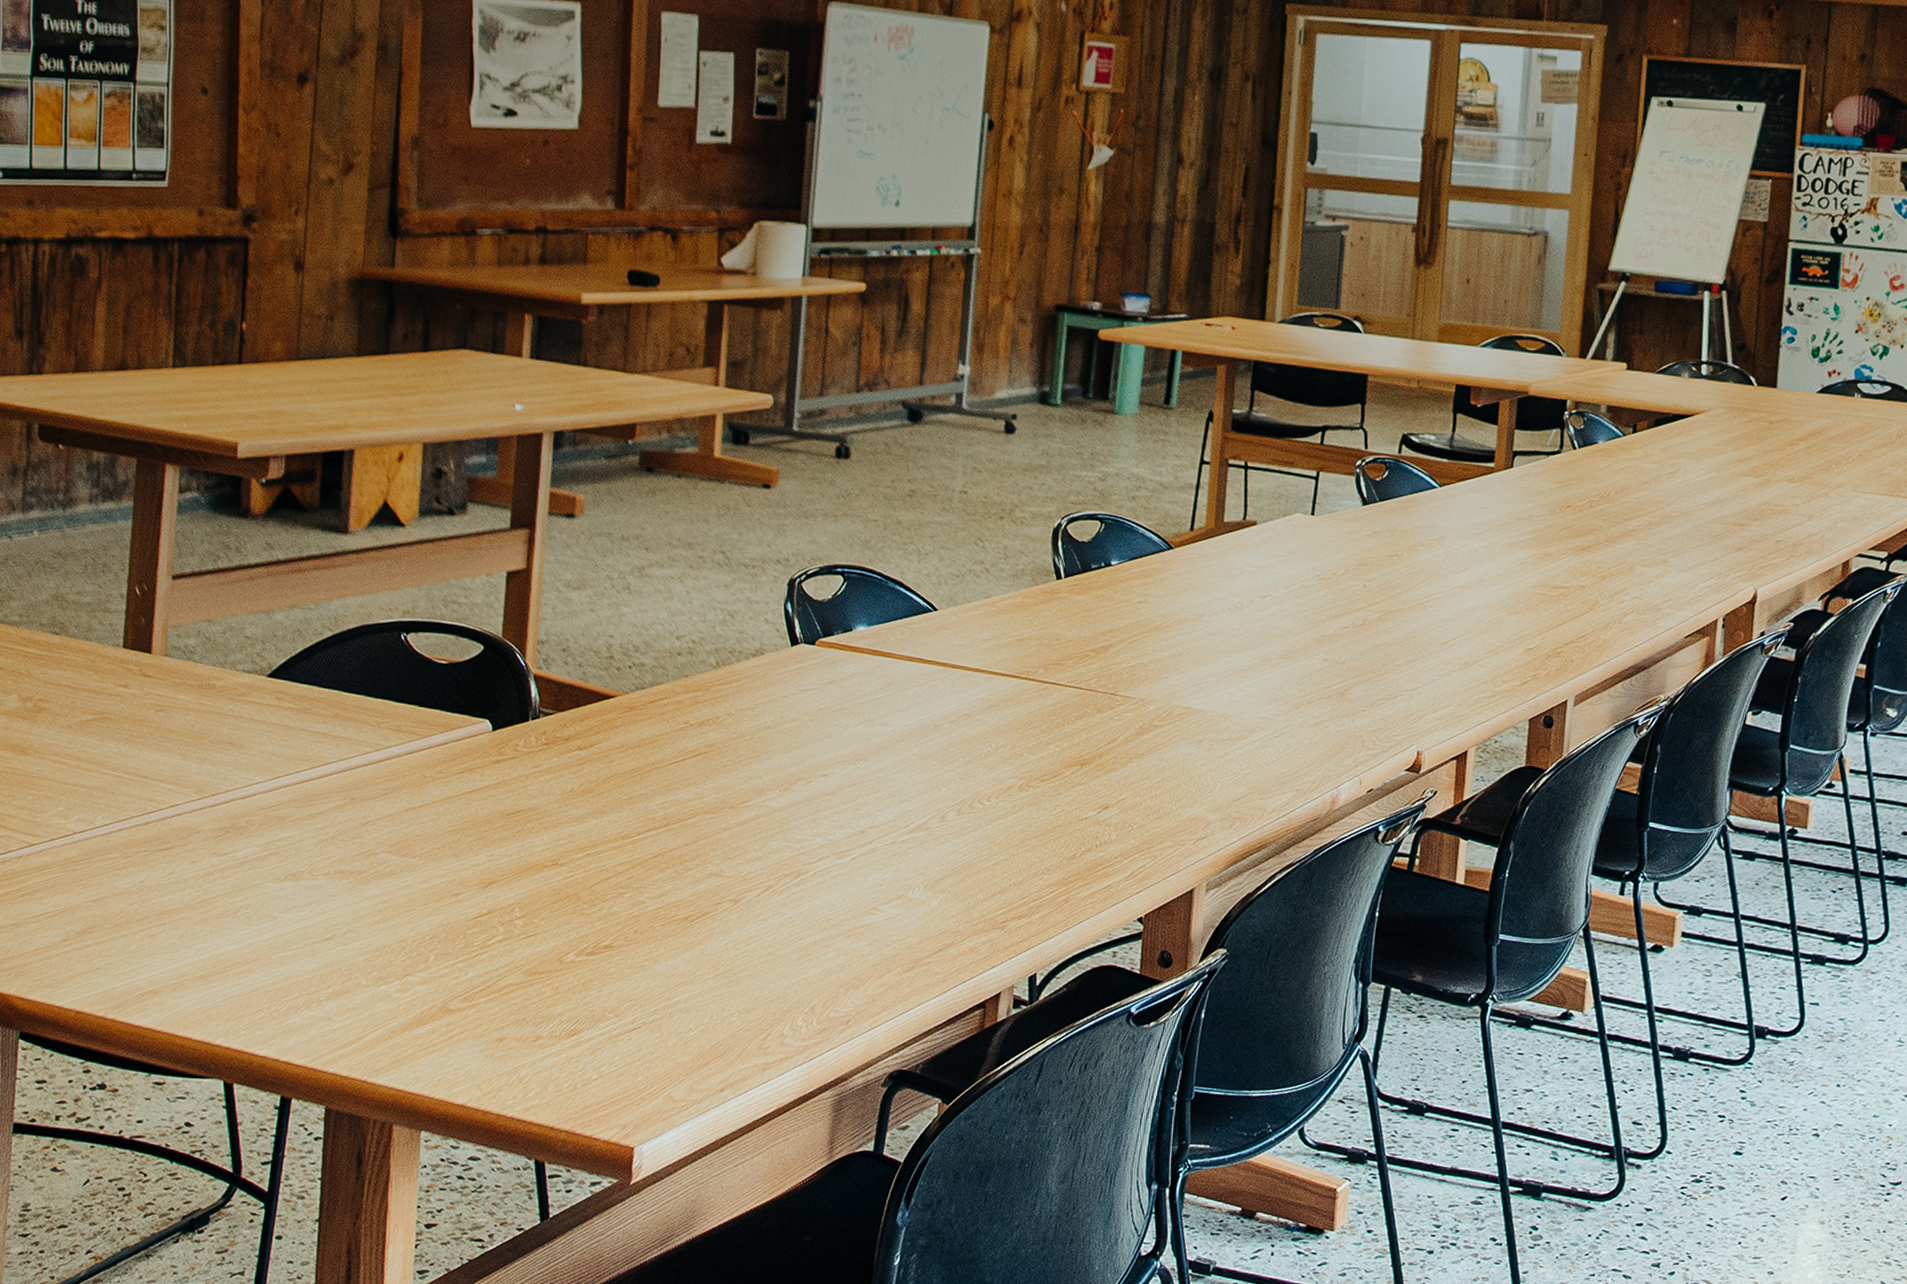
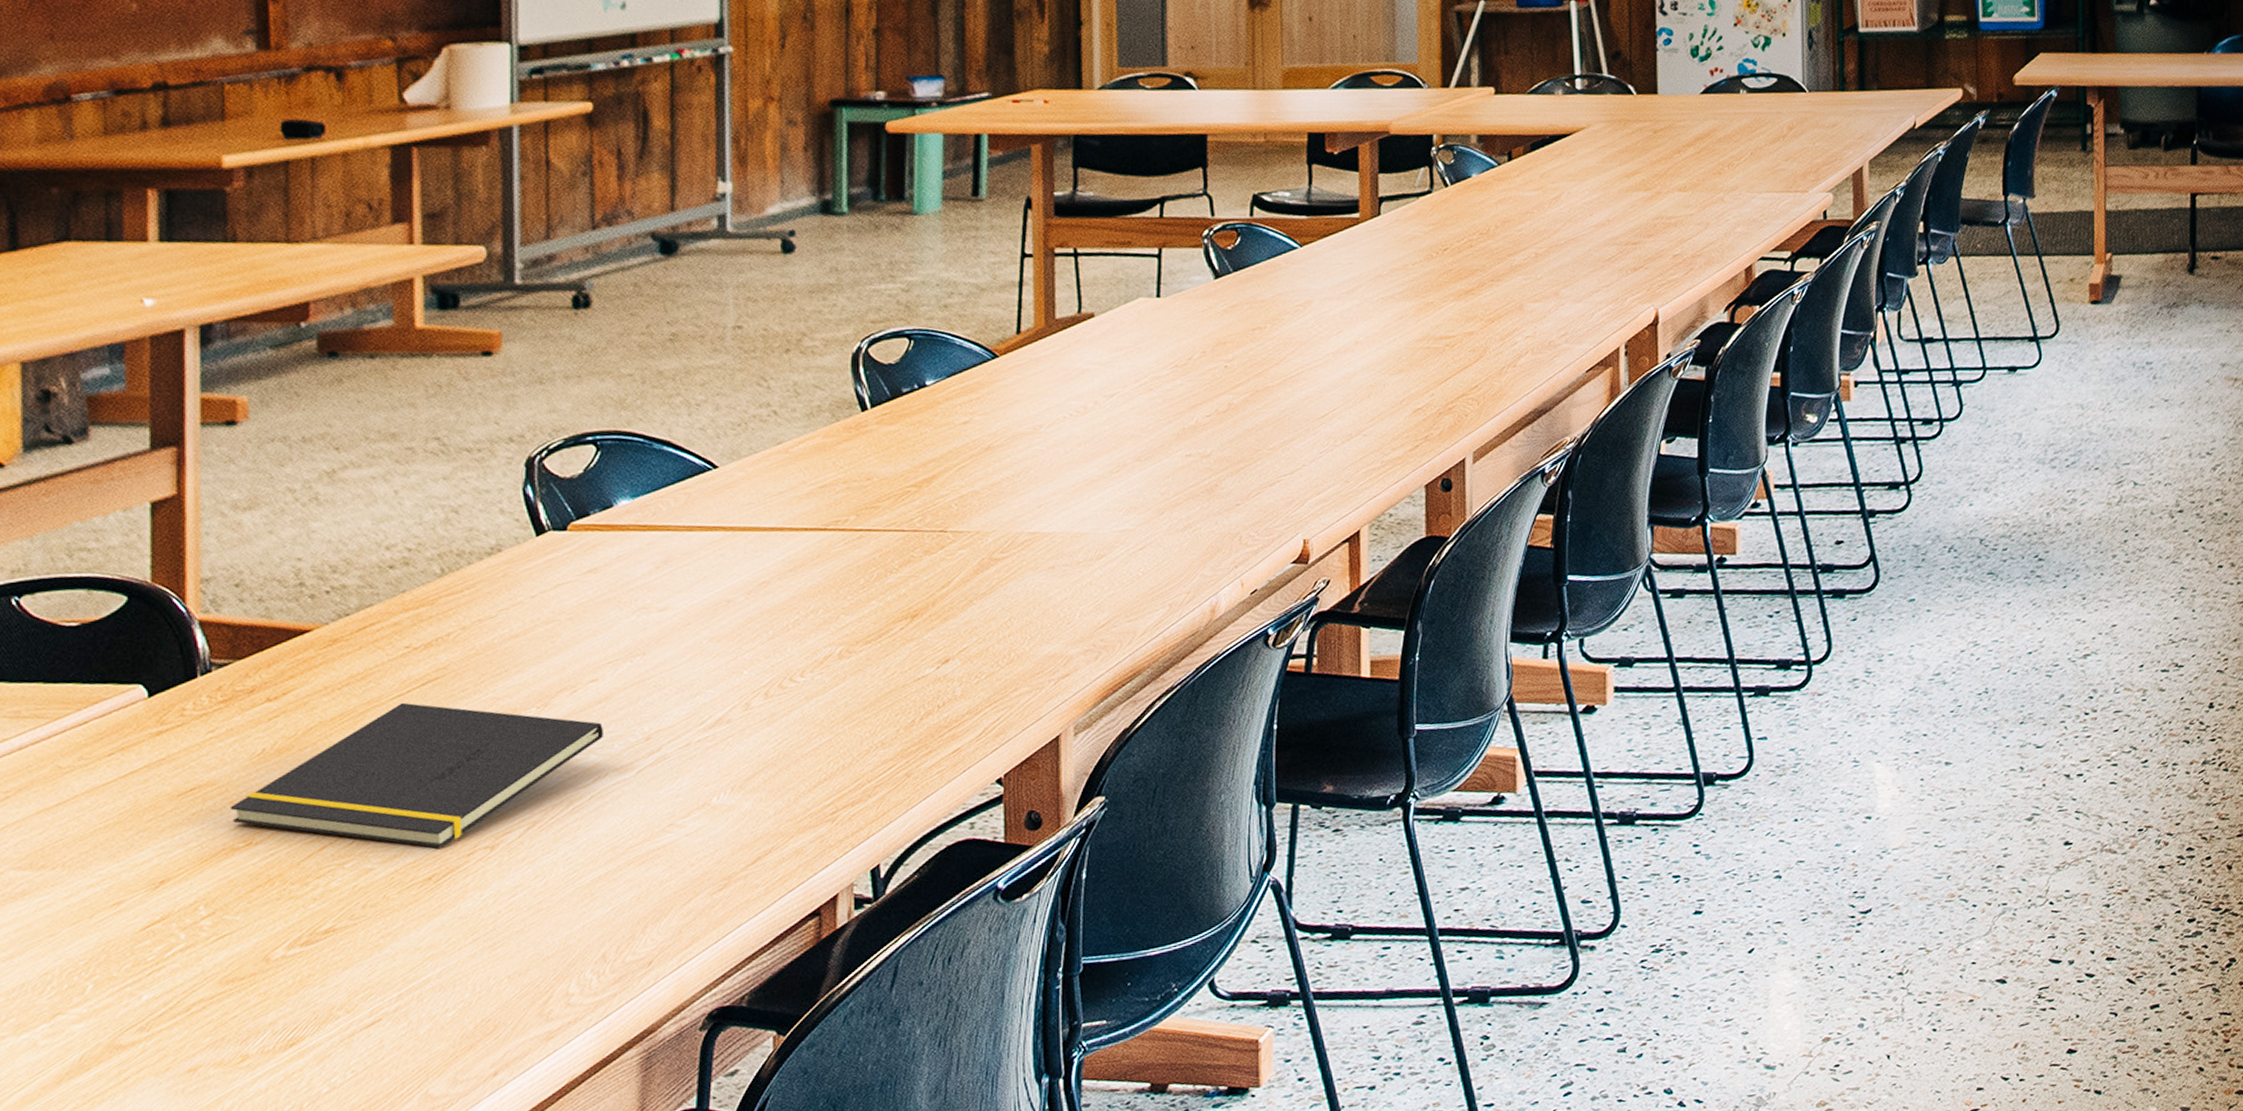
notepad: none [544,768,829,894] -> present [230,702,605,848]

